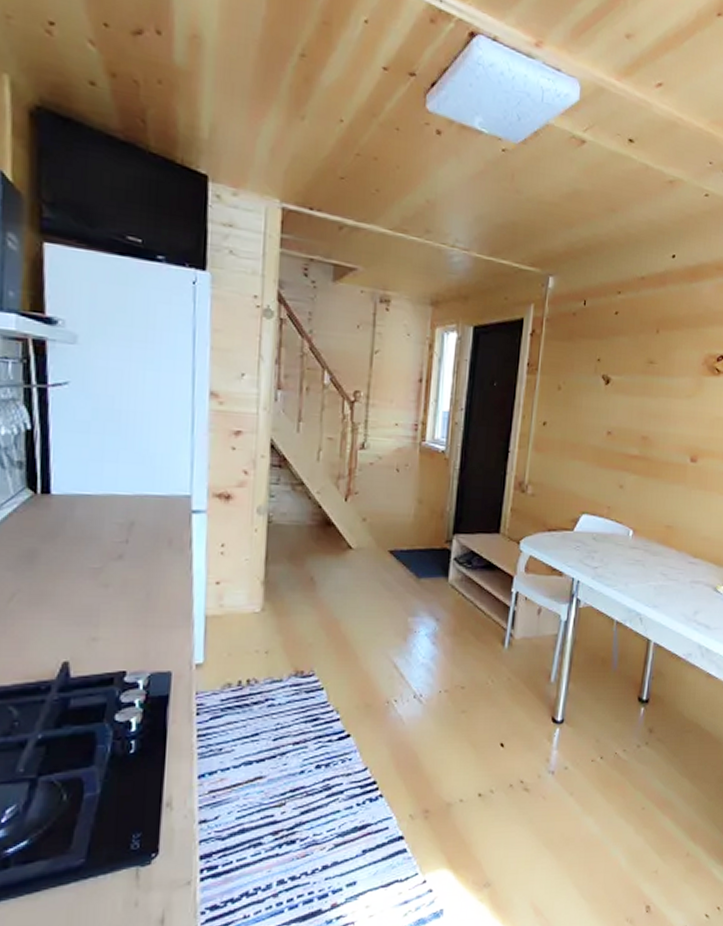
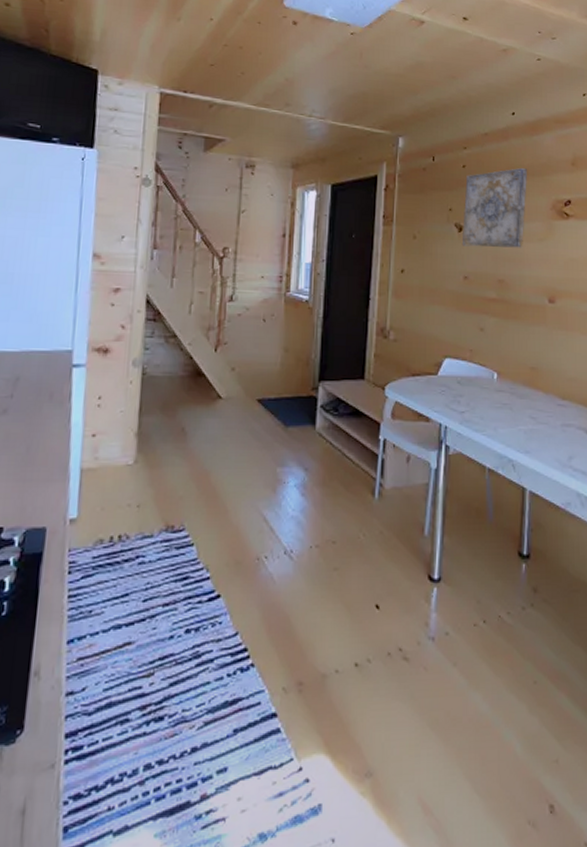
wall art: none [607,317,683,404] -> present [461,168,528,248]

